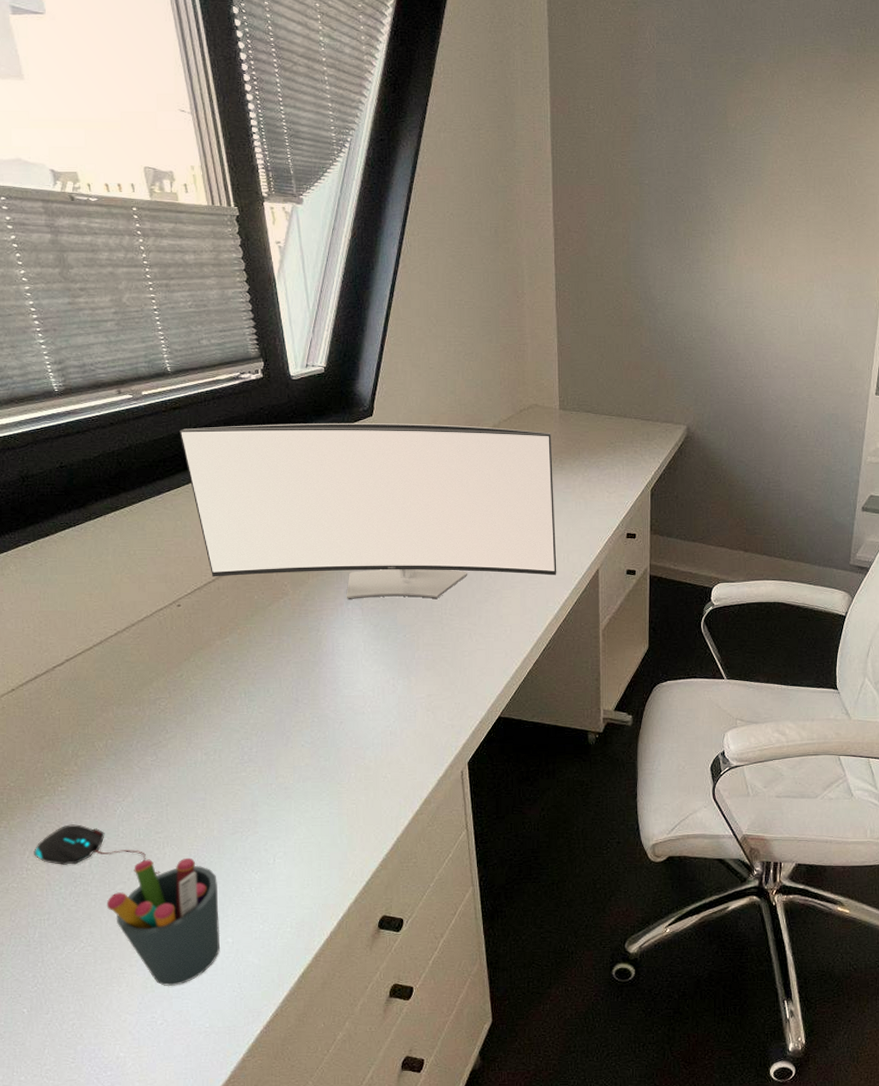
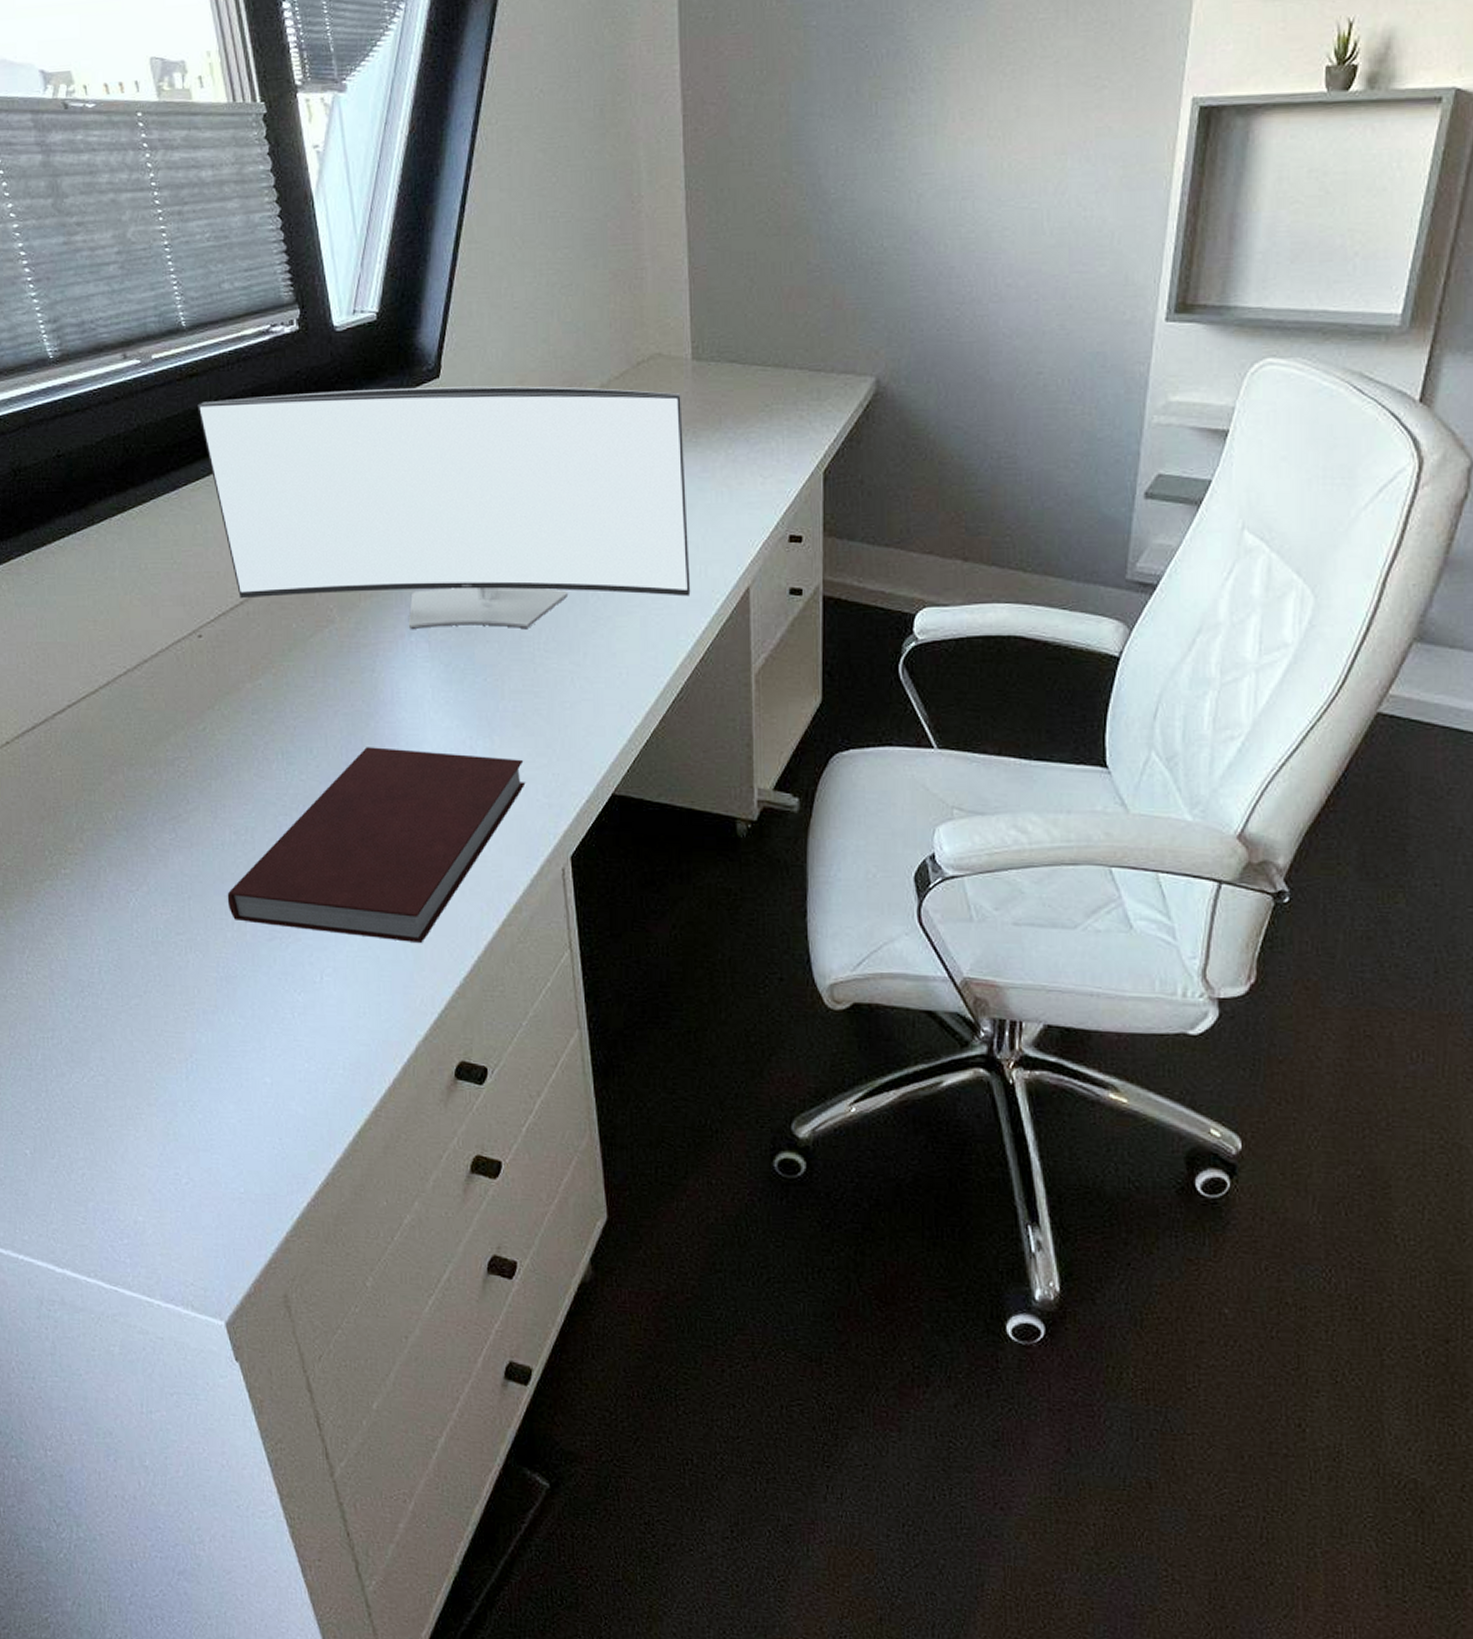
mouse: present [34,824,160,874] -> none [34,918,183,988]
pen holder: present [106,857,220,986] -> none [119,967,256,1135]
notebook: none [198,687,435,831] -> present [227,747,526,944]

